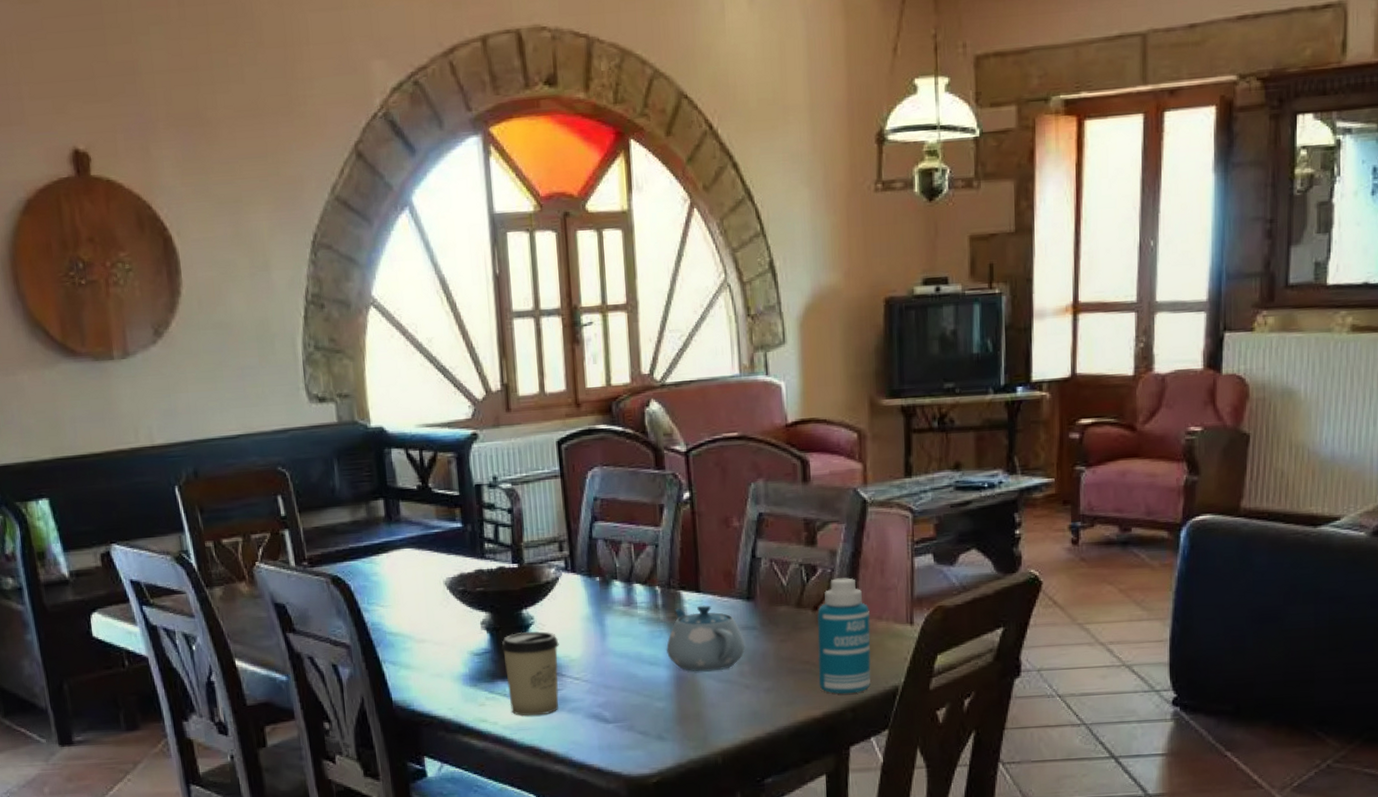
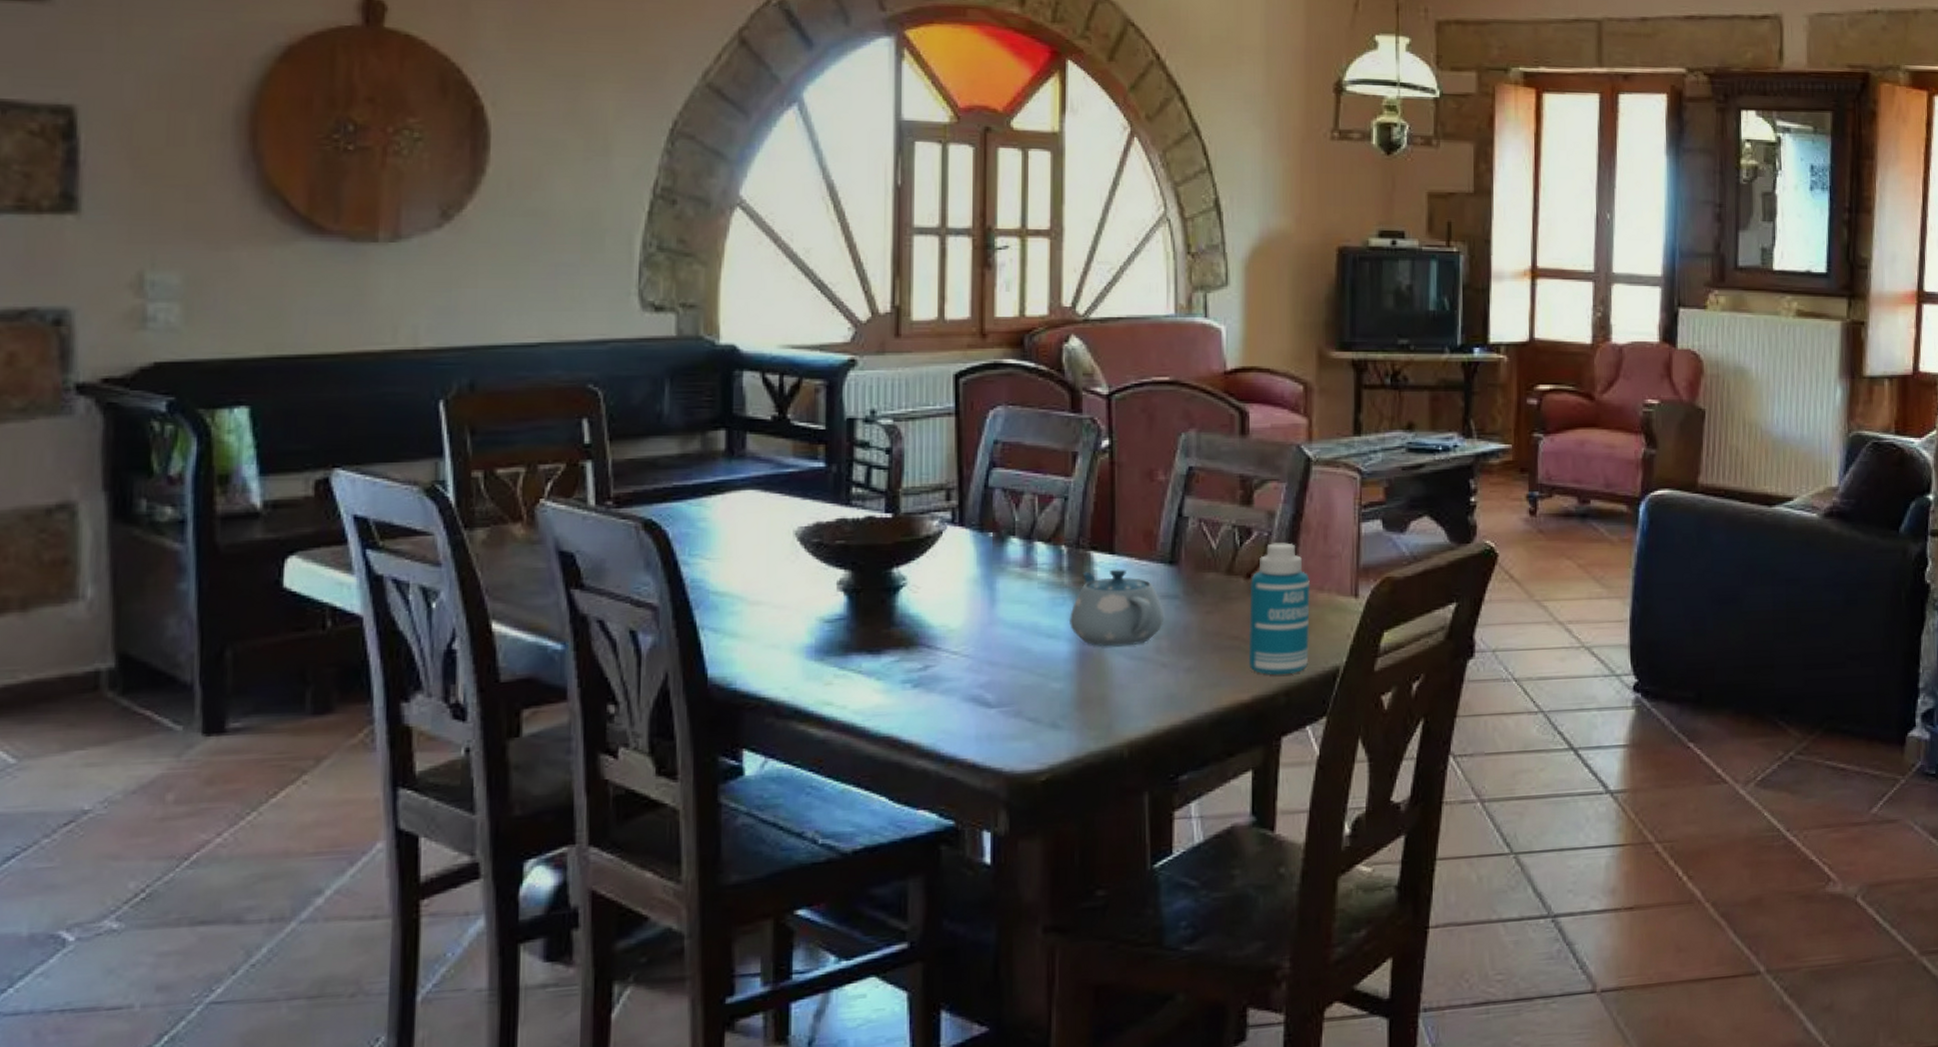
cup: present [501,631,559,716] -> none [861,595,936,699]

